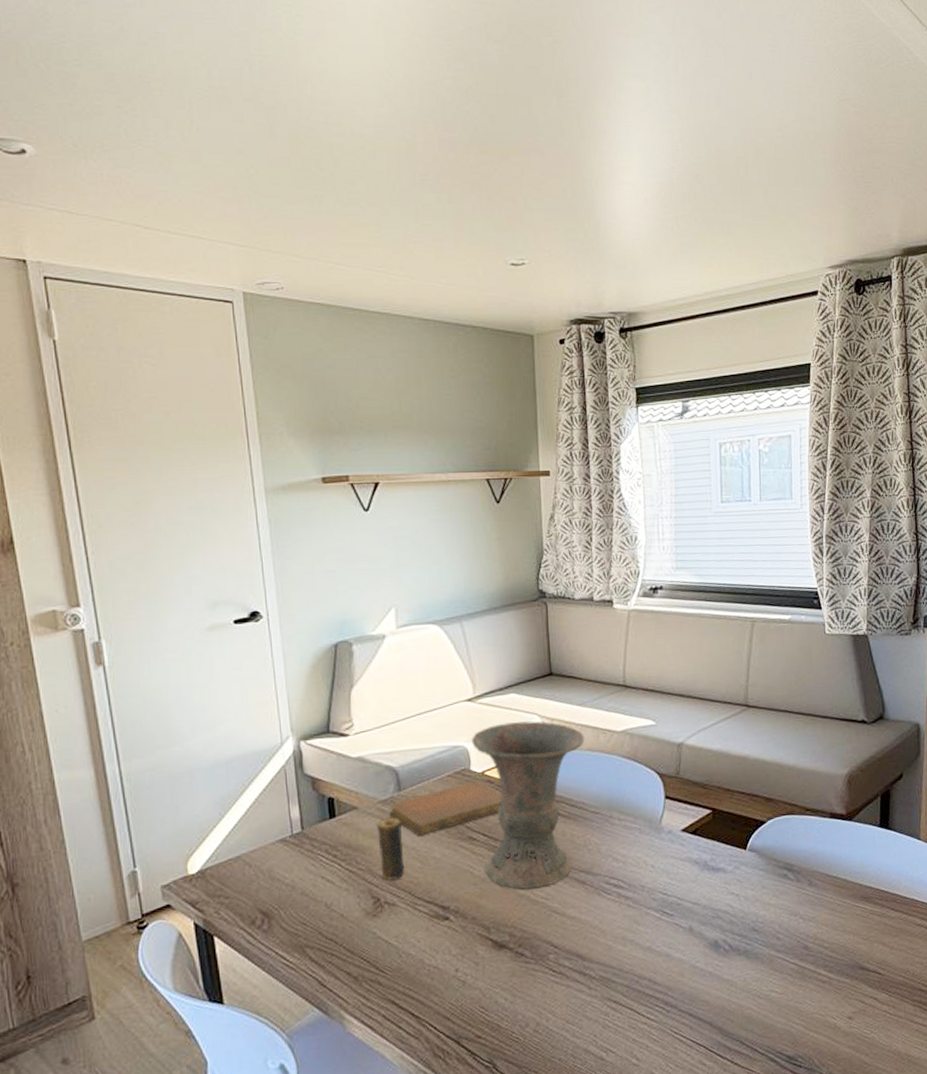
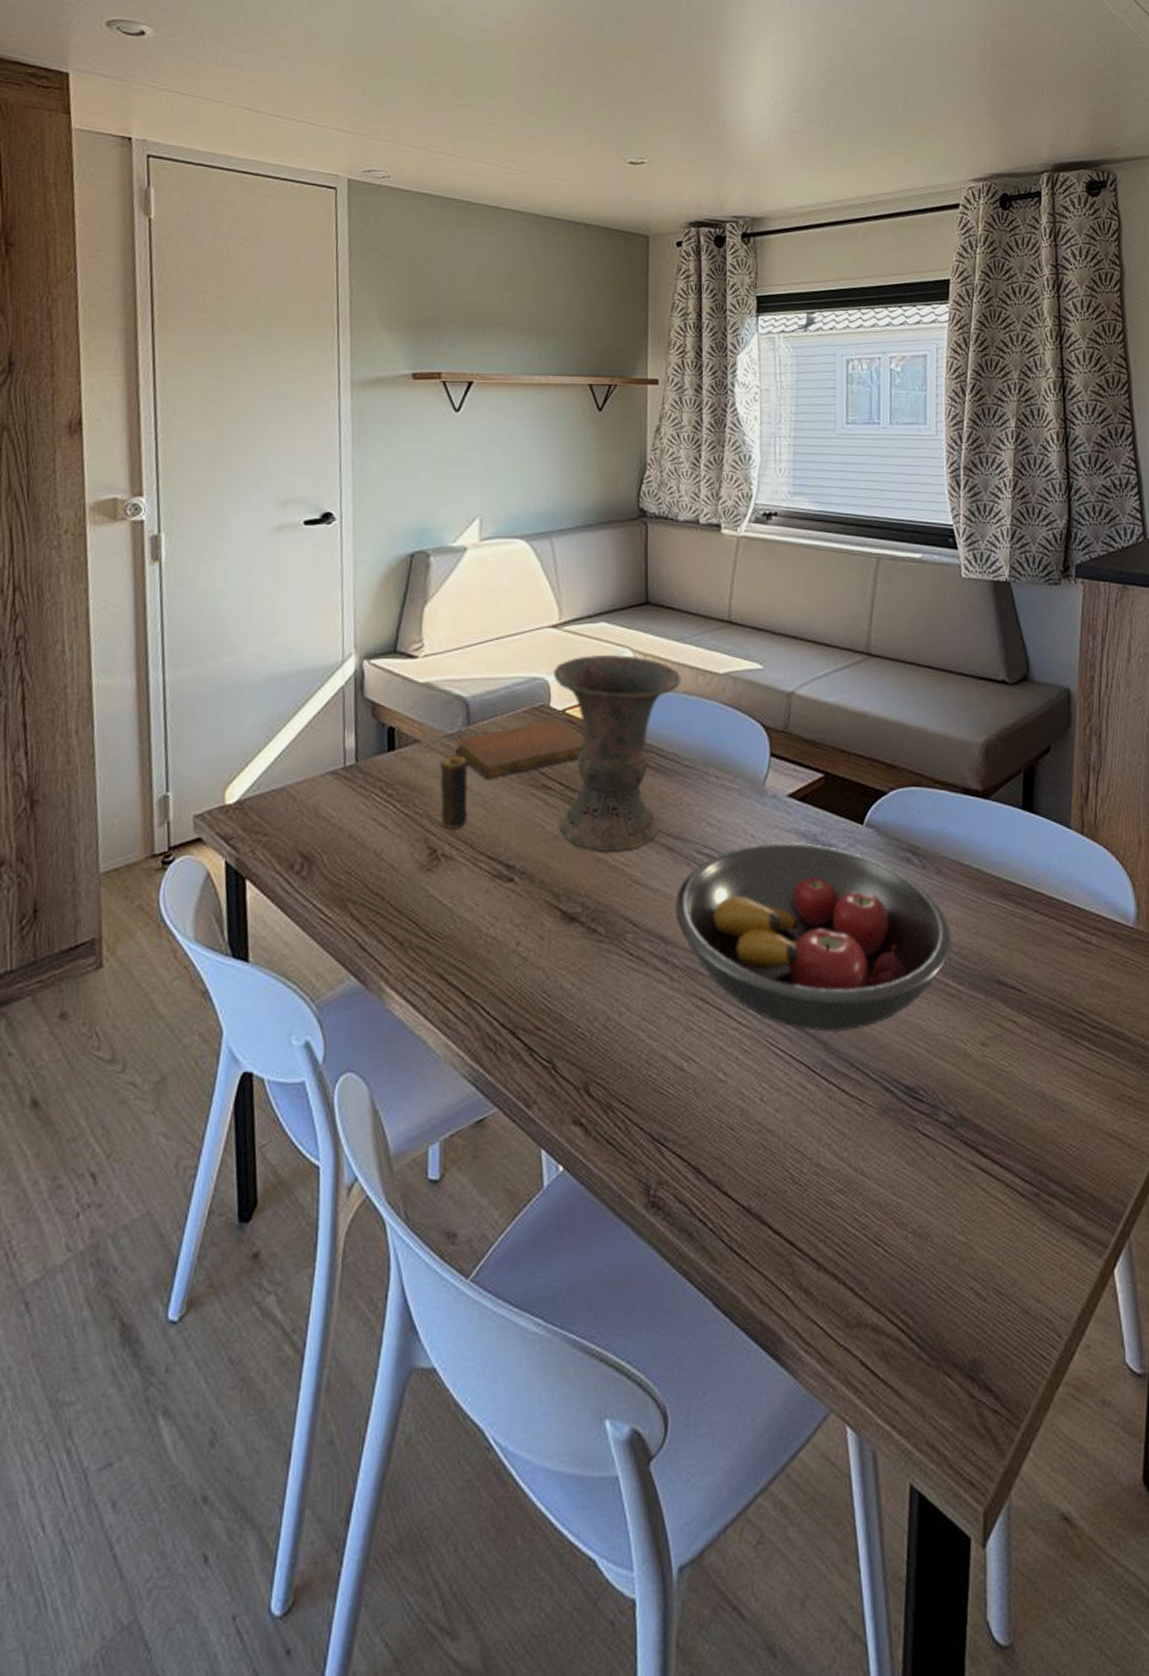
fruit bowl: none [589,869,823,1020] -> present [674,842,952,1032]

